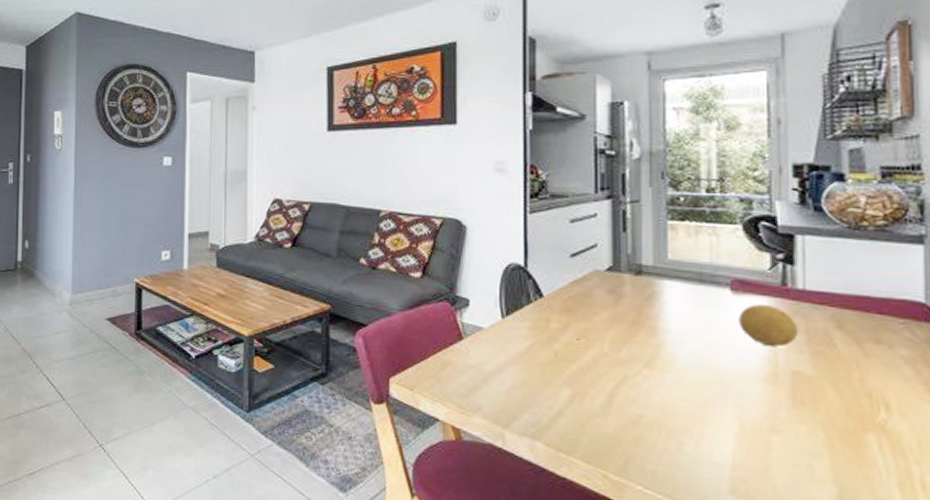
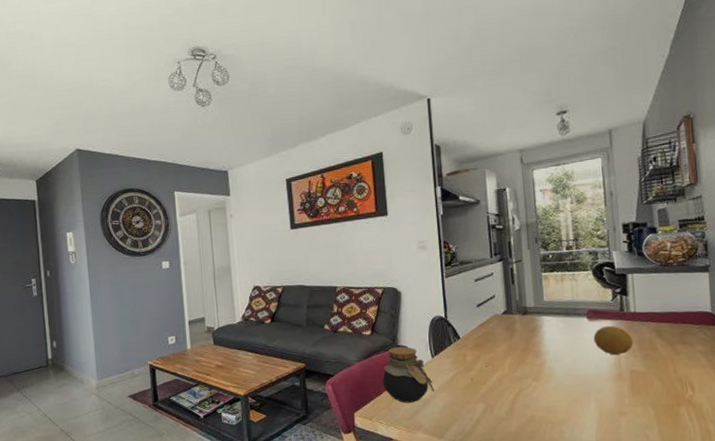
jar: none [432,297,503,375] -> present [382,346,435,403]

